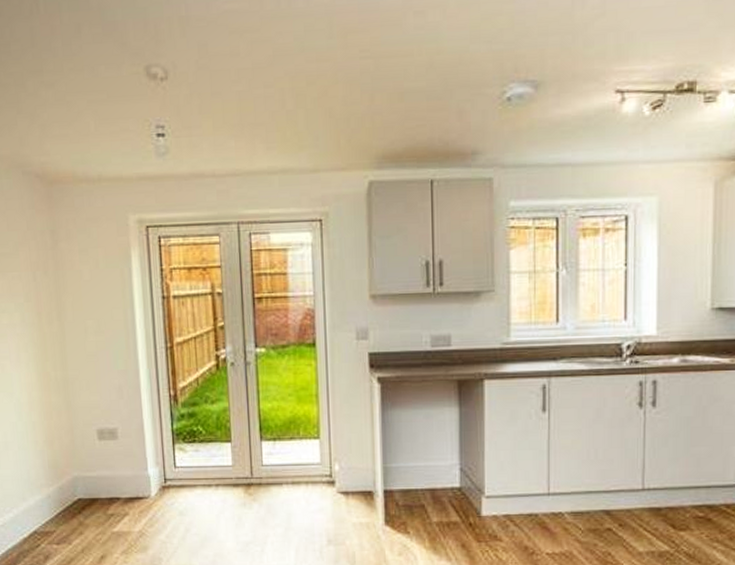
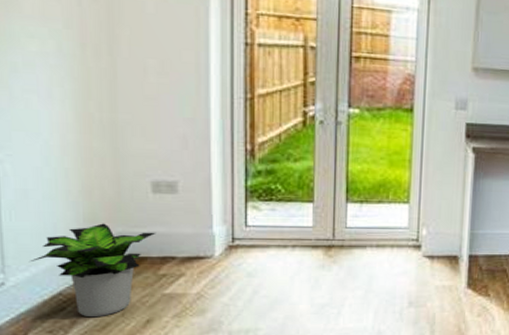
potted plant: none [11,469,104,553] -> present [28,223,156,318]

